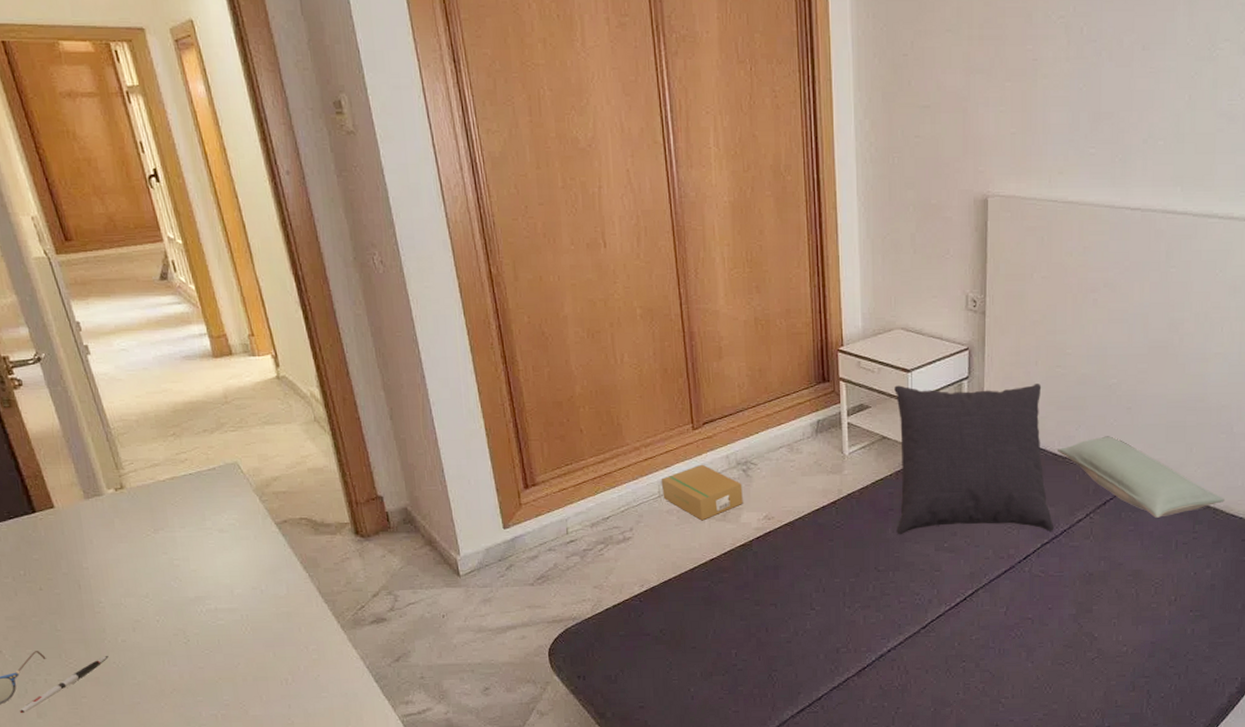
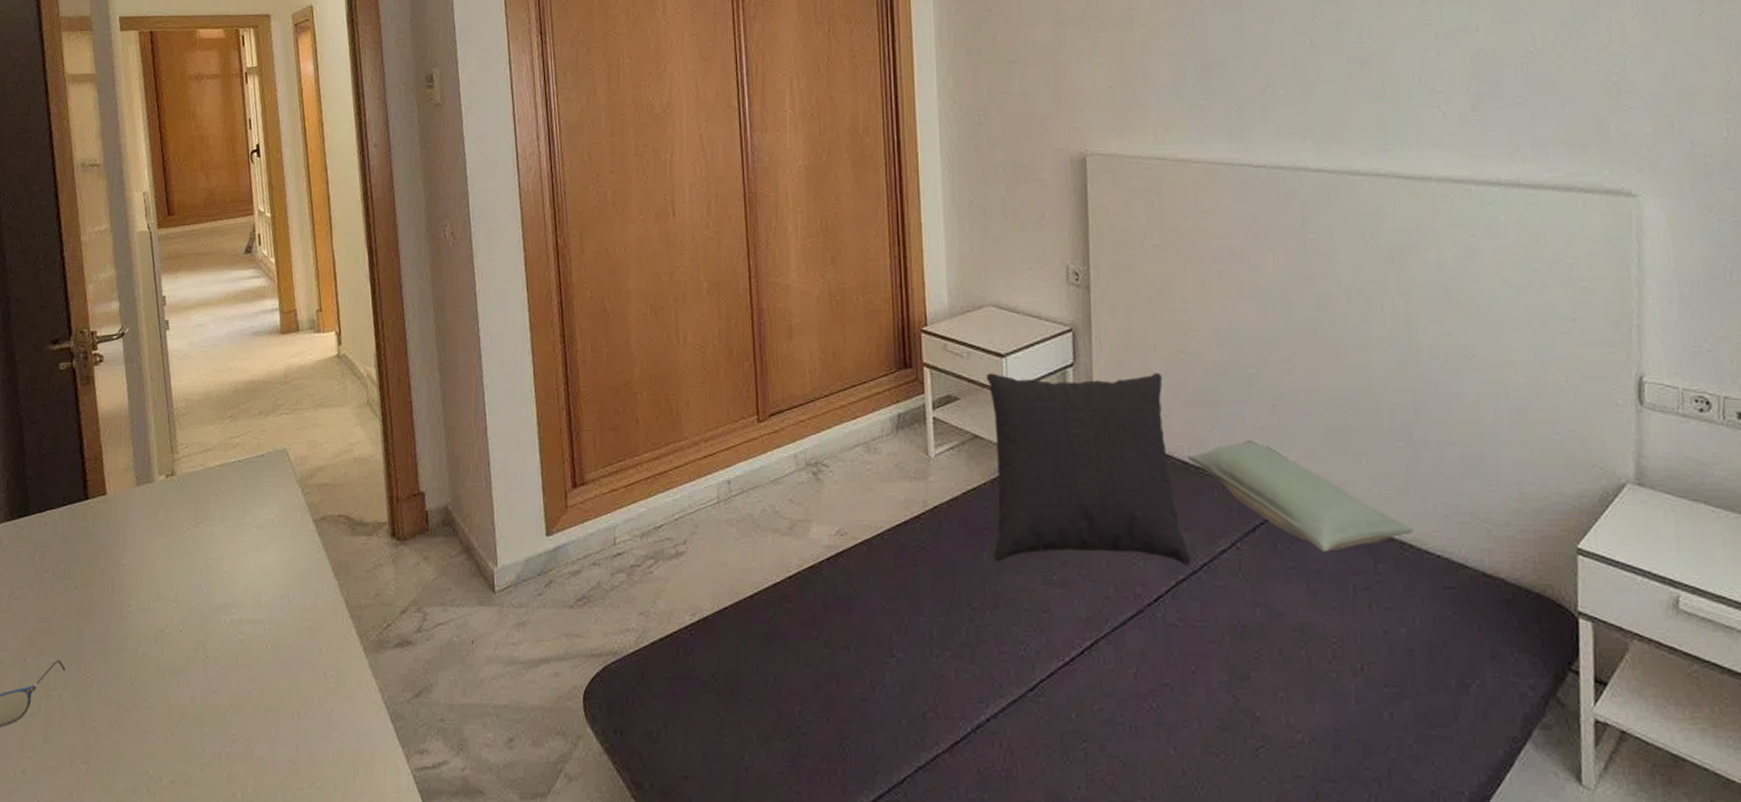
pen: present [19,656,109,714] -> none [27,671,126,737]
box: present [662,464,743,521] -> none [722,464,812,535]

